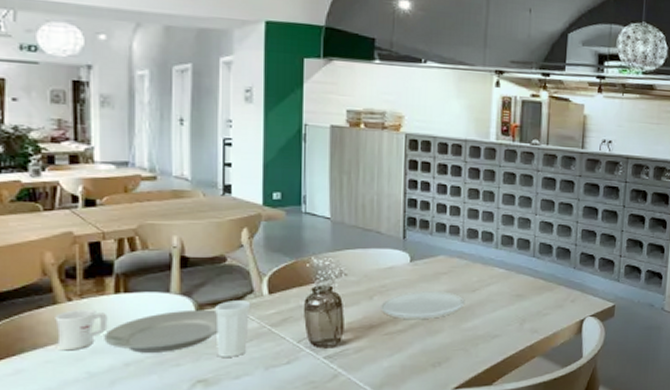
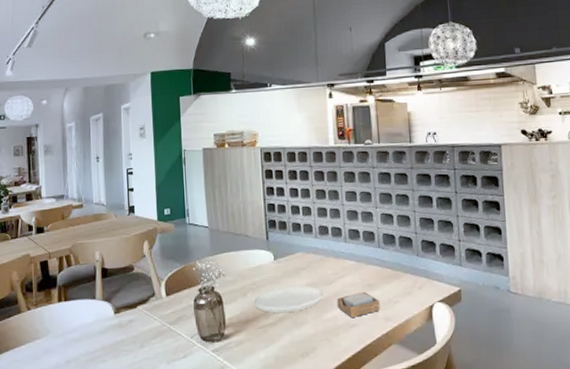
mug: present [55,308,108,351] -> none [20,315,55,352]
plate: present [104,309,219,353] -> none [52,312,131,352]
cup: present [215,301,251,357] -> none [128,303,154,353]
napkin holder: none [479,302,527,328] -> present [336,292,380,317]

